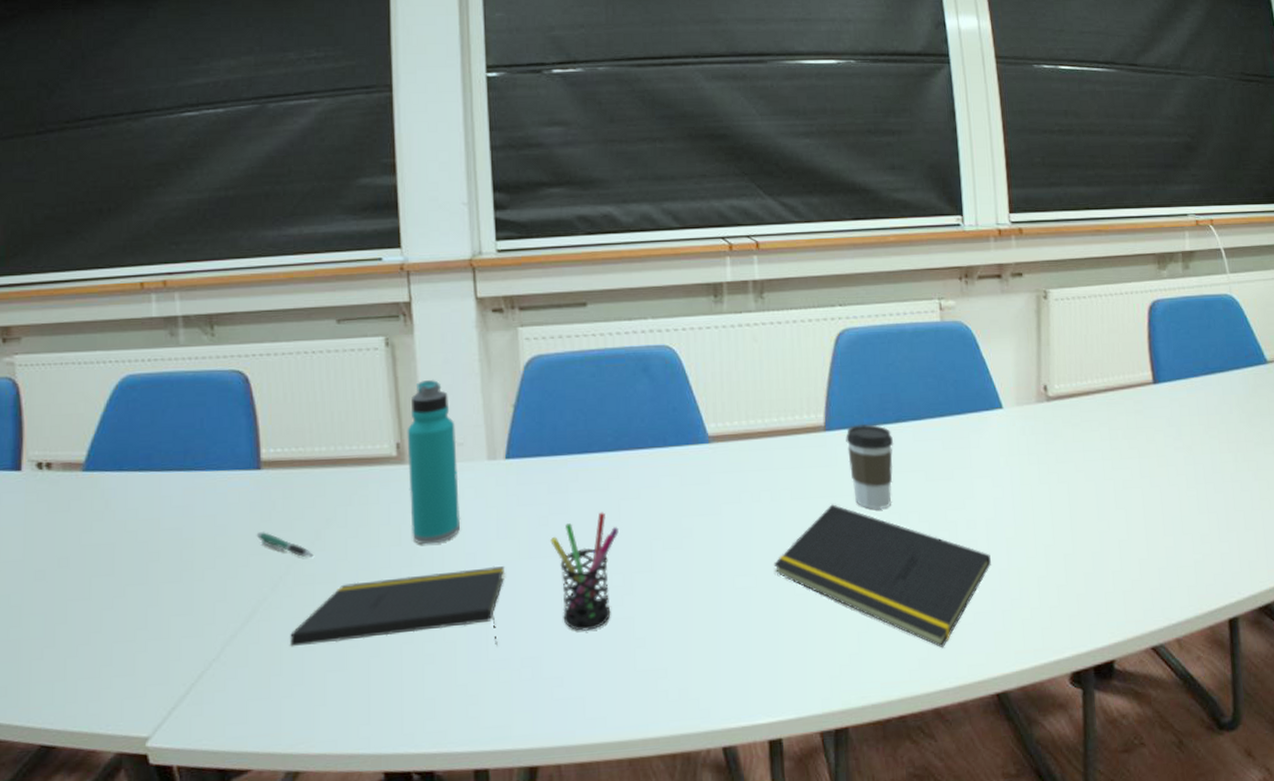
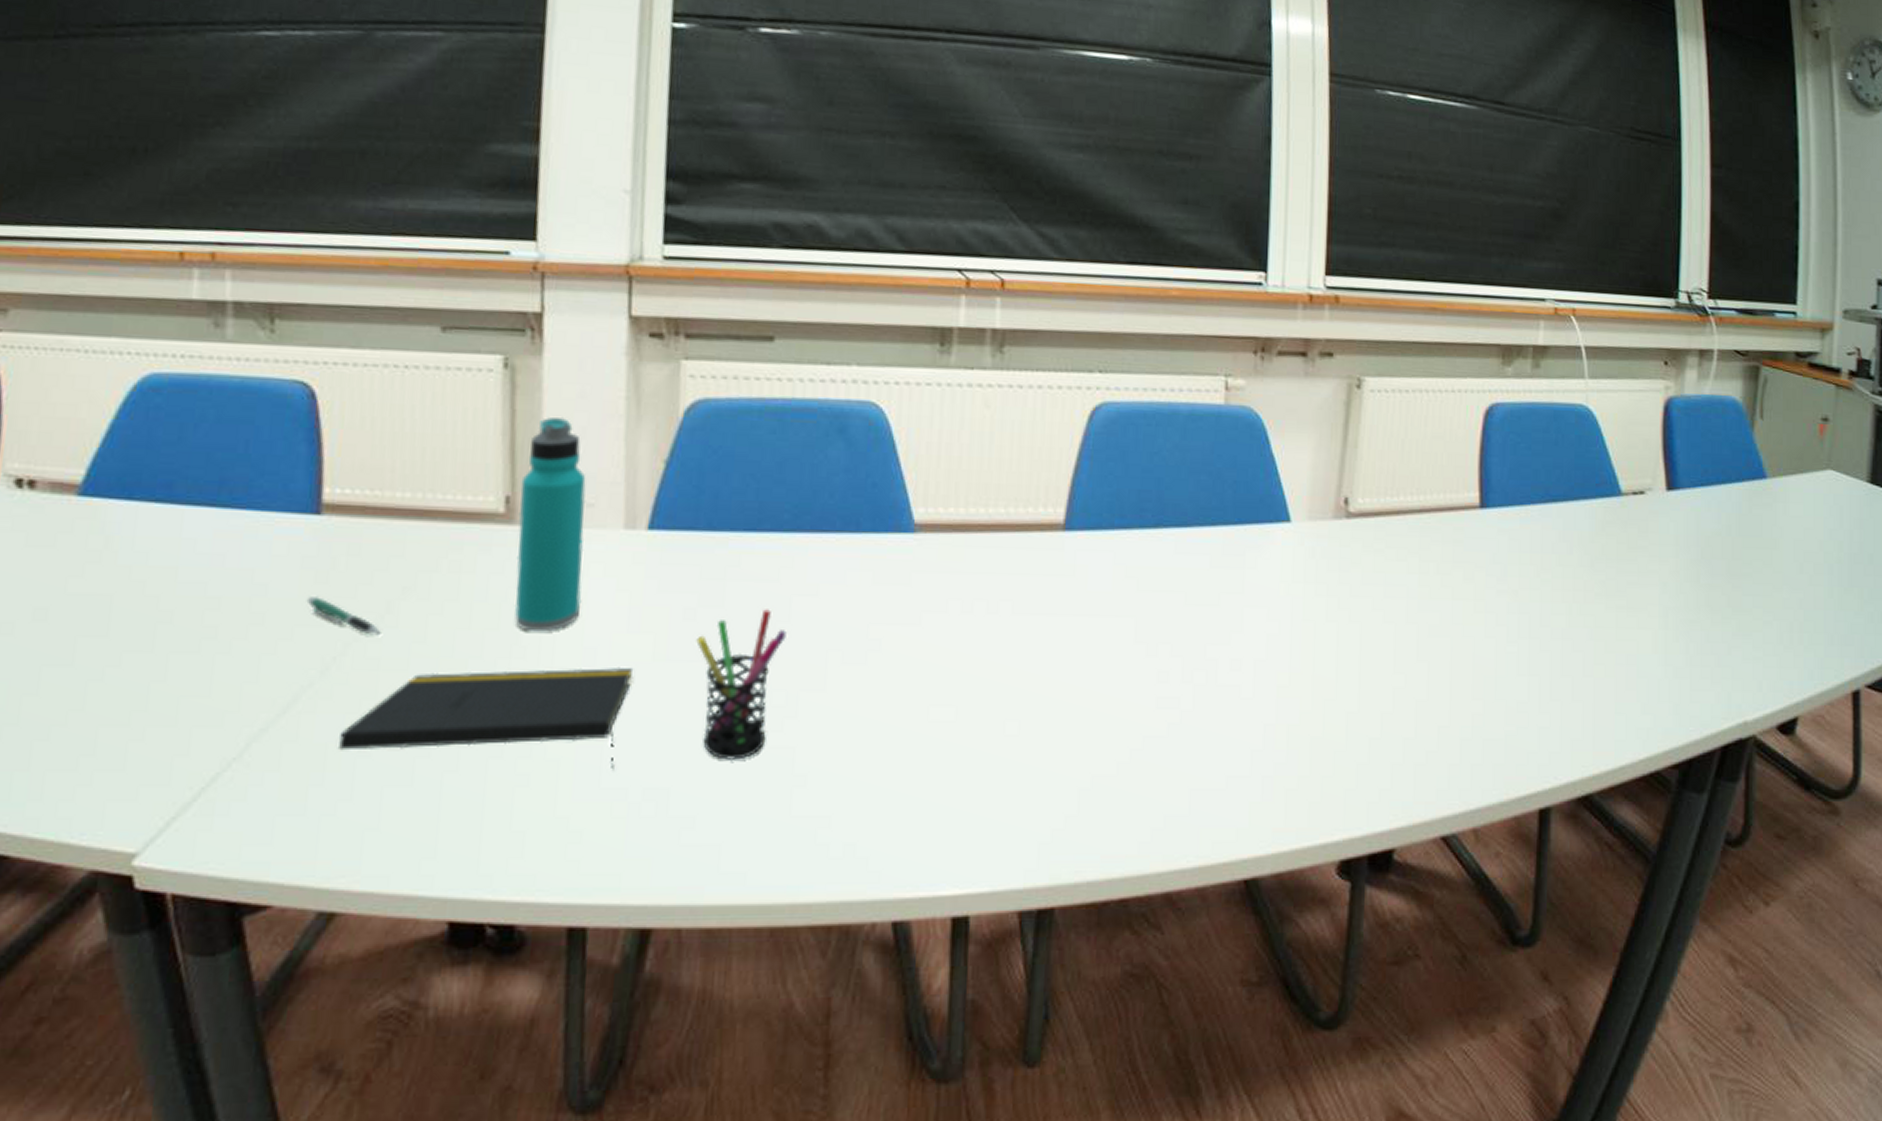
notepad: present [773,504,991,649] -> none [980,624,1255,818]
coffee cup: present [846,424,894,510] -> none [1089,526,1150,637]

